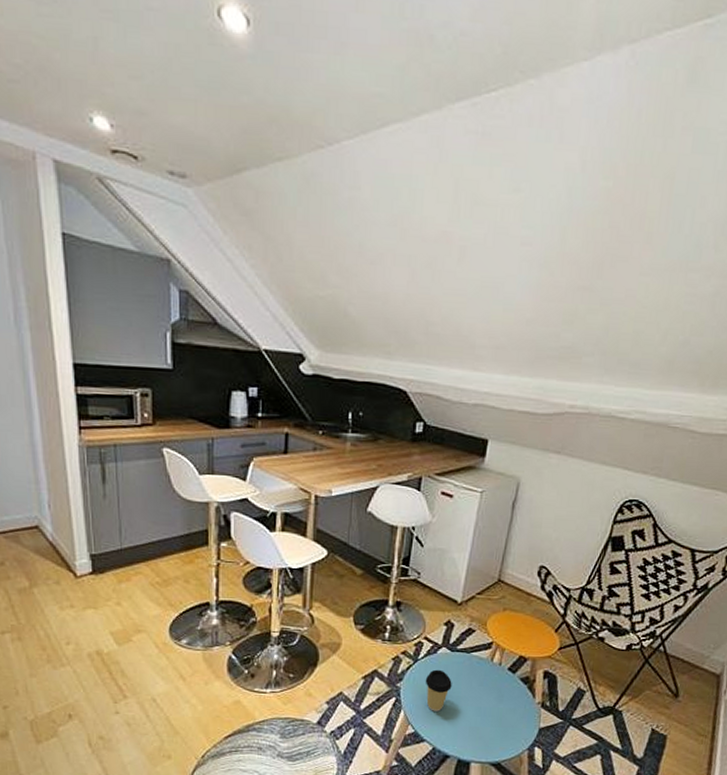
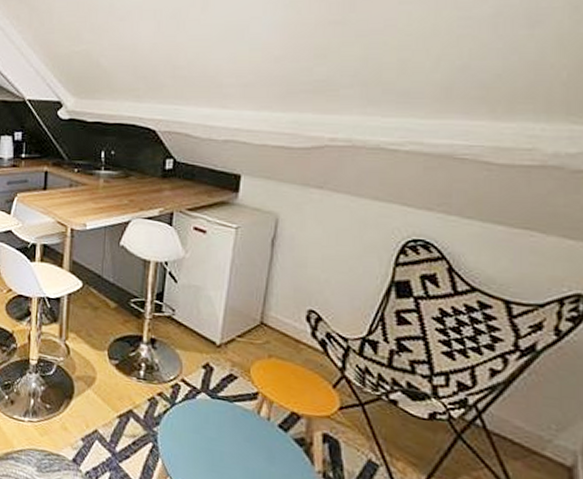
coffee cup: present [425,669,452,712] -> none [183,416,214,466]

